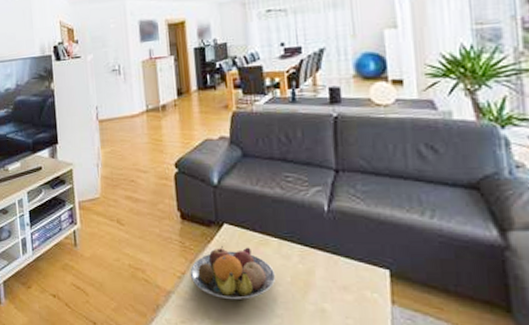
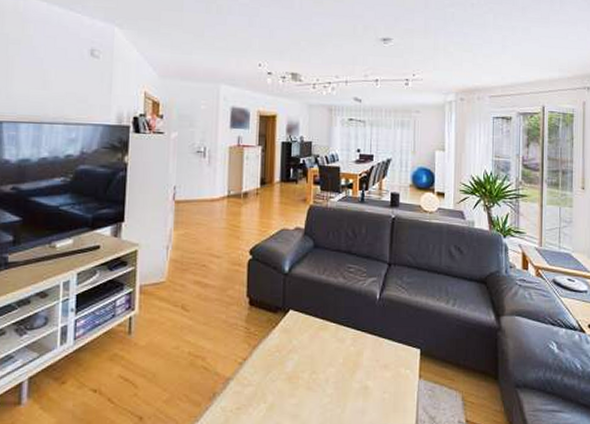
fruit bowl: present [189,246,276,300] -> none [251,332,331,383]

